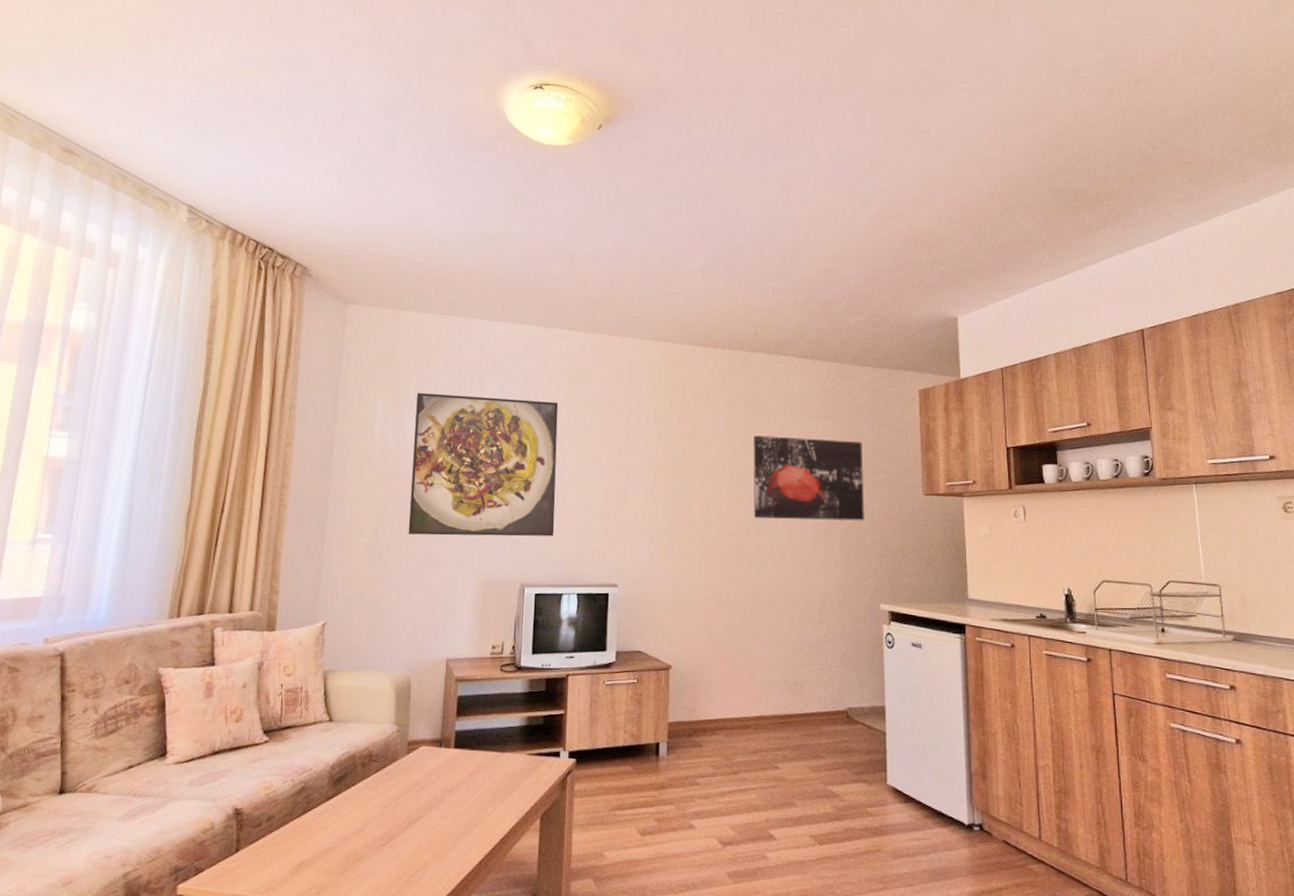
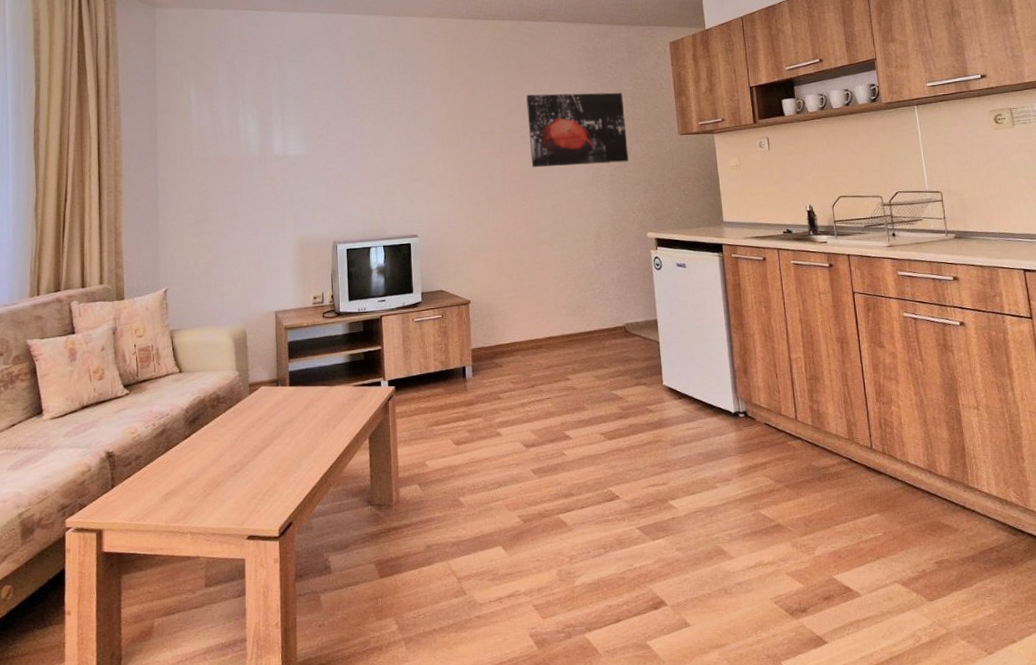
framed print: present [408,392,559,537] -> none [226,80,359,207]

